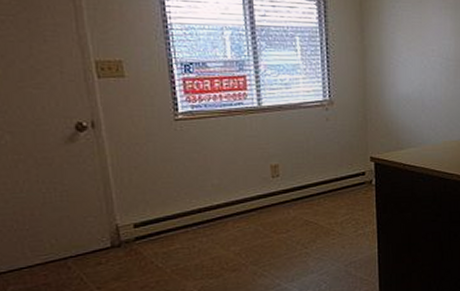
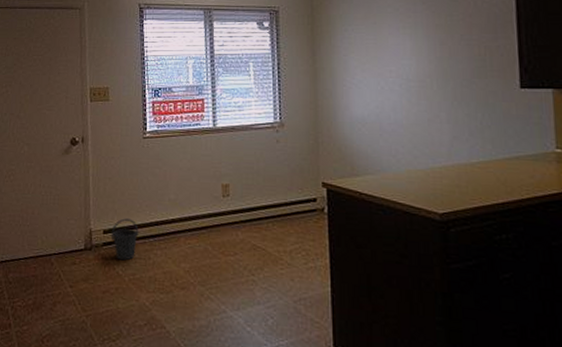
bucket: none [144,209,179,253] -> present [111,218,139,261]

